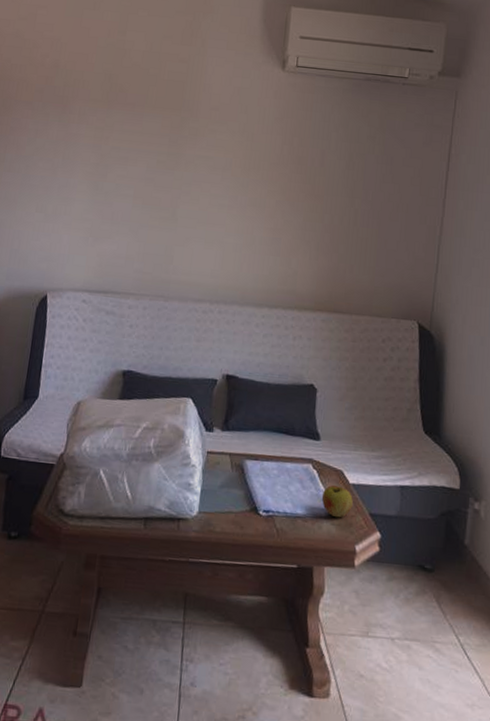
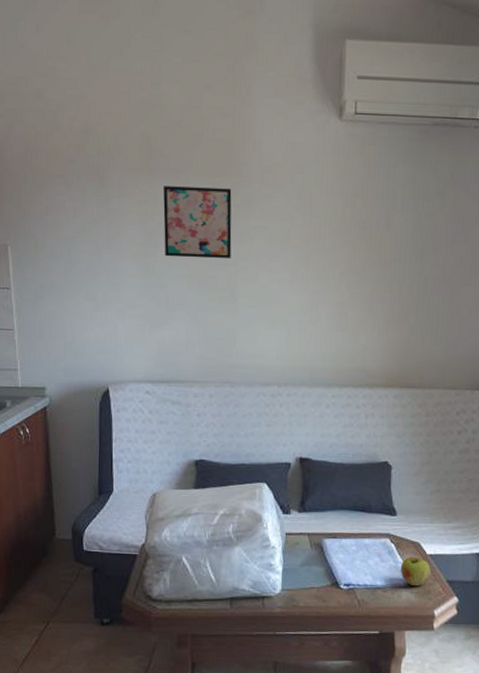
wall art: none [114,116,181,182] -> present [163,186,232,259]

